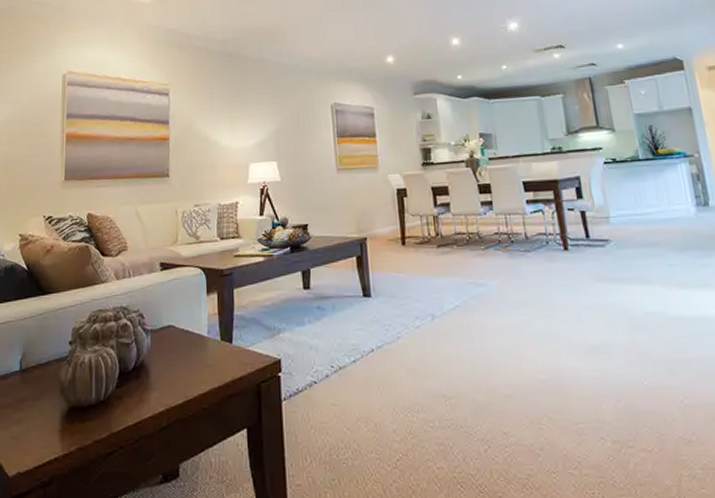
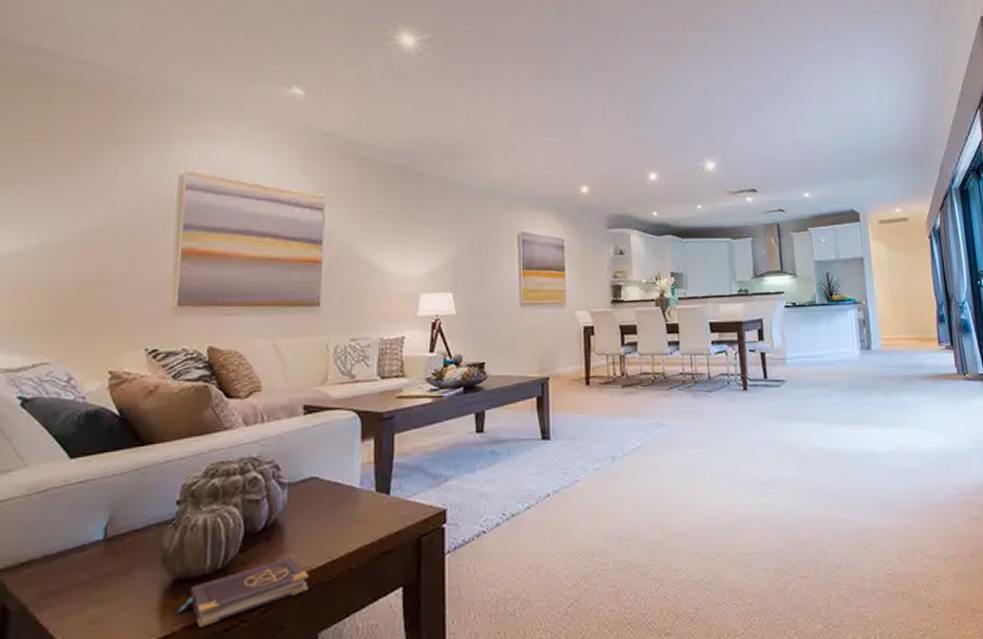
book: none [71,395,171,450] -> present [174,557,309,628]

